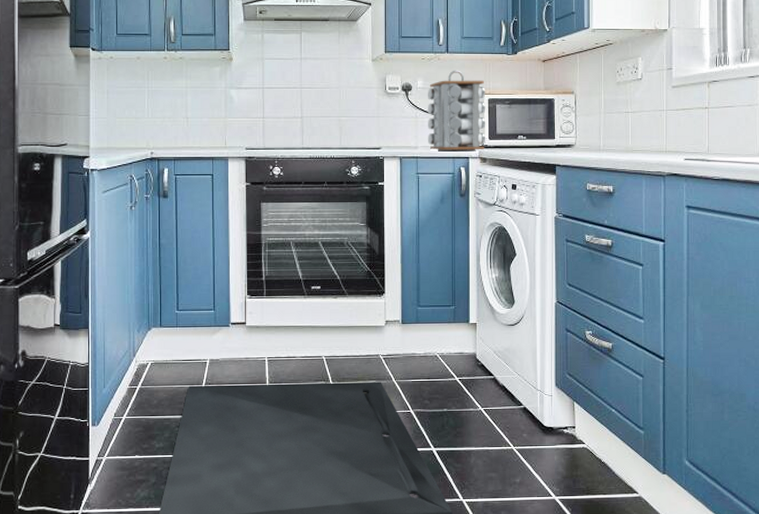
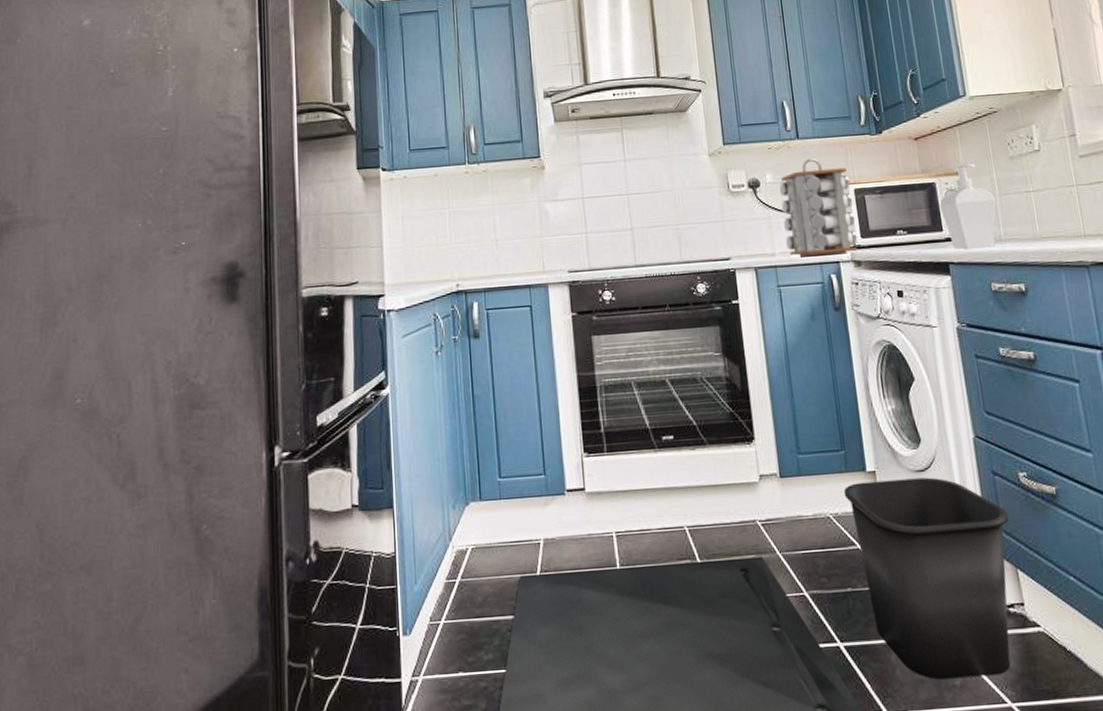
waste bin: none [450,330,573,478] -> present [843,477,1011,680]
soap bottle: none [555,85,601,155] -> present [939,163,997,250]

